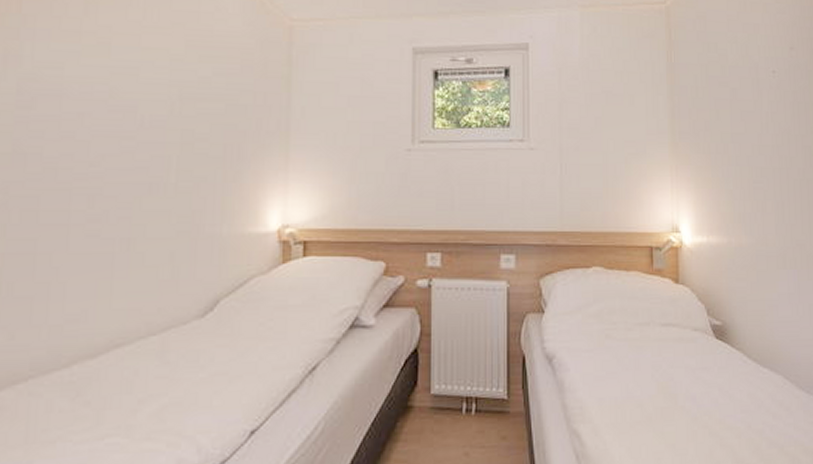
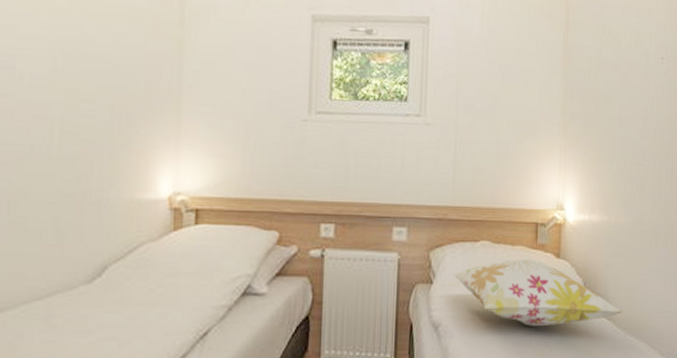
decorative pillow: none [565,284,754,359] -> present [453,258,624,327]

